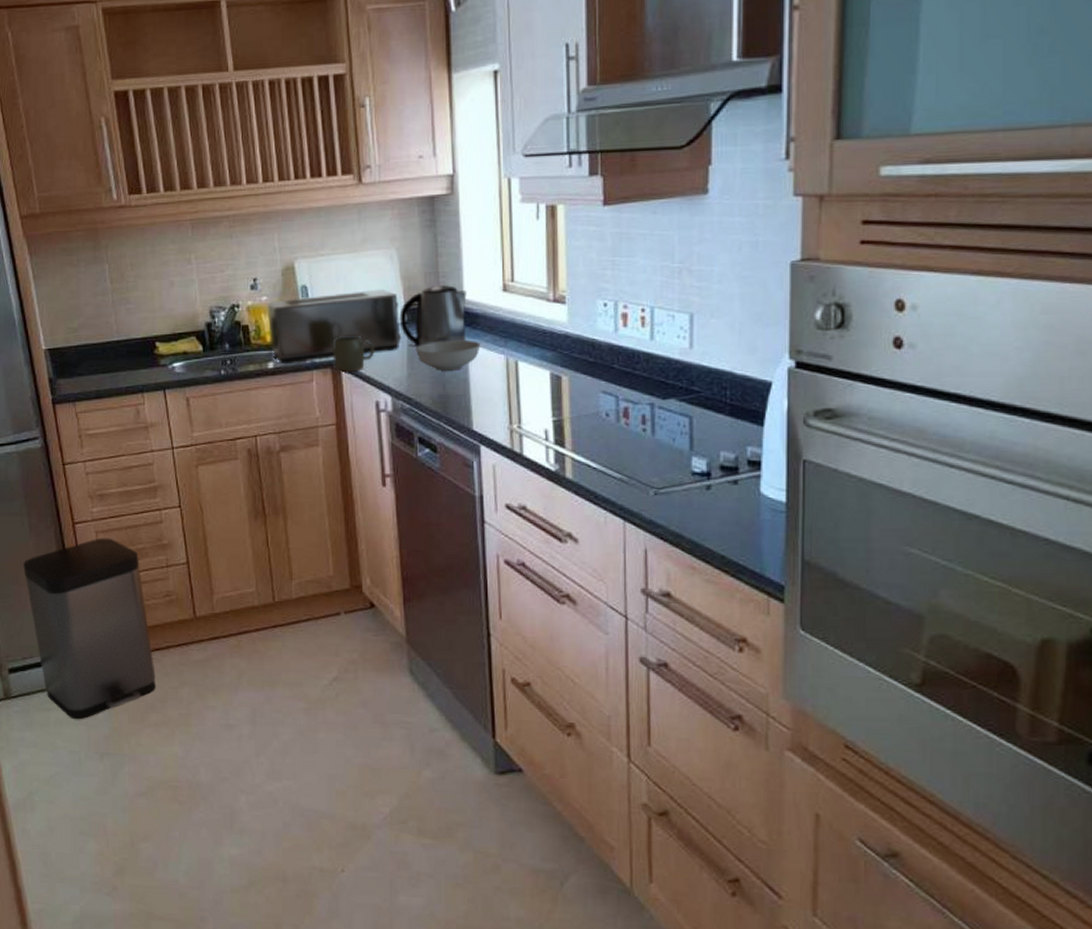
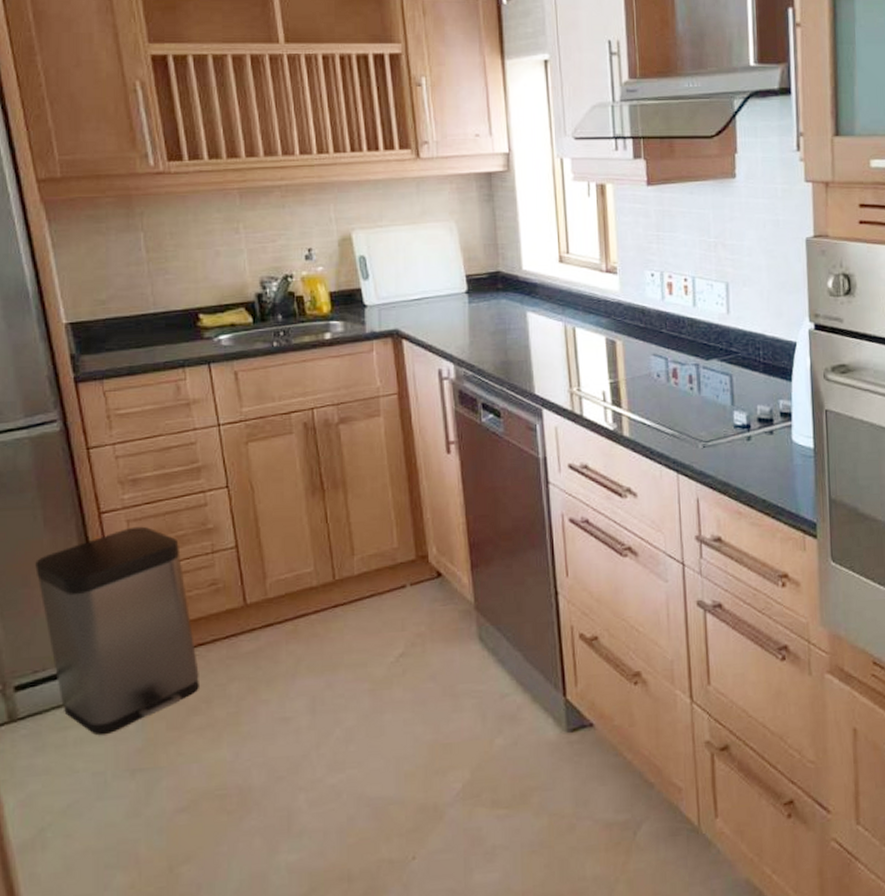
toaster: present [267,288,402,363] -> none [323,259,463,334]
mug: present [332,335,375,372] -> none [393,304,436,341]
kettle: present [399,285,467,347] -> none [460,256,526,316]
bowl: present [415,340,481,371] -> none [476,308,540,338]

